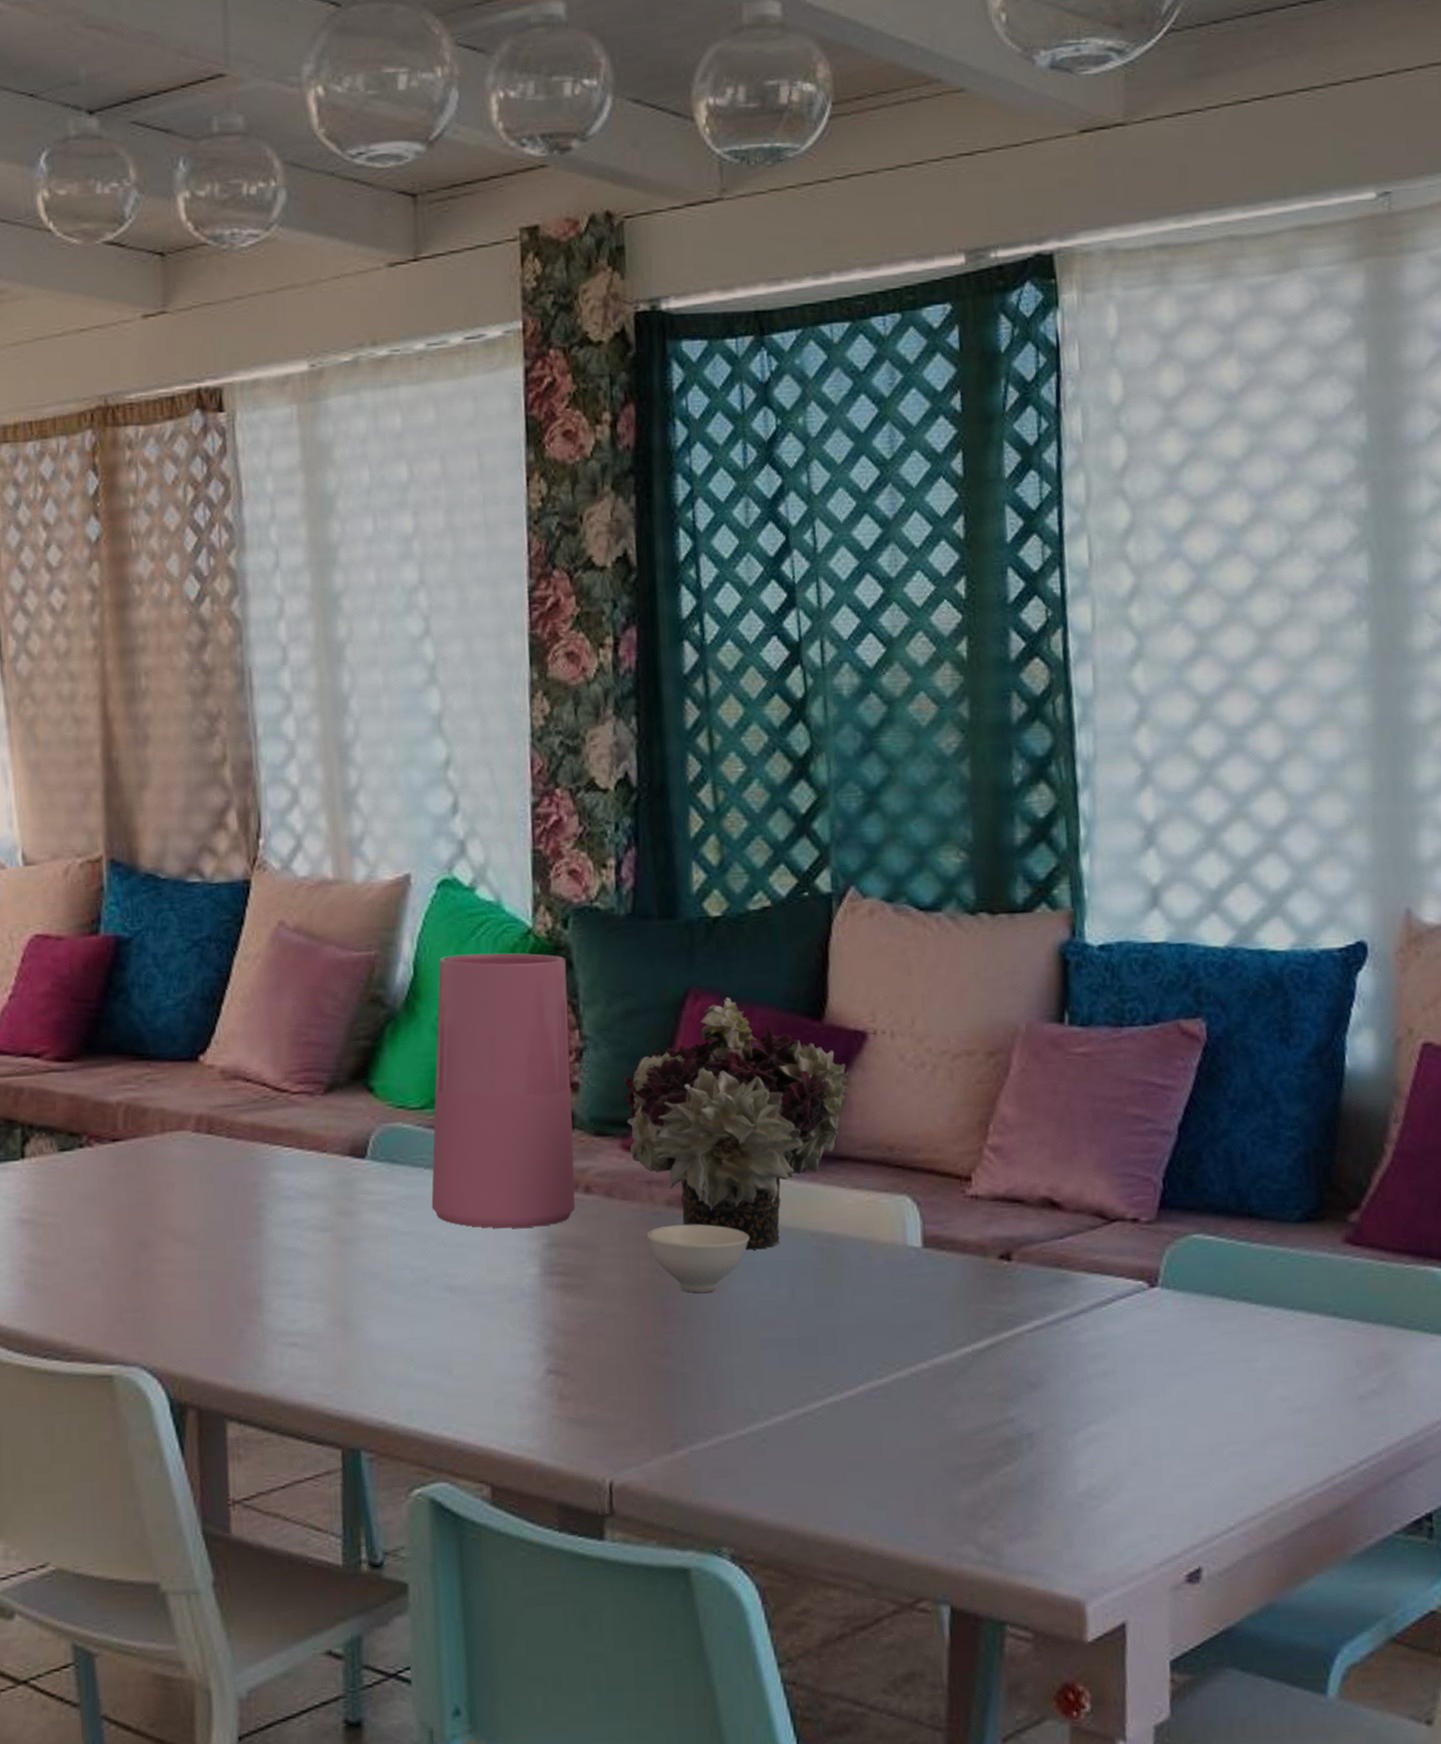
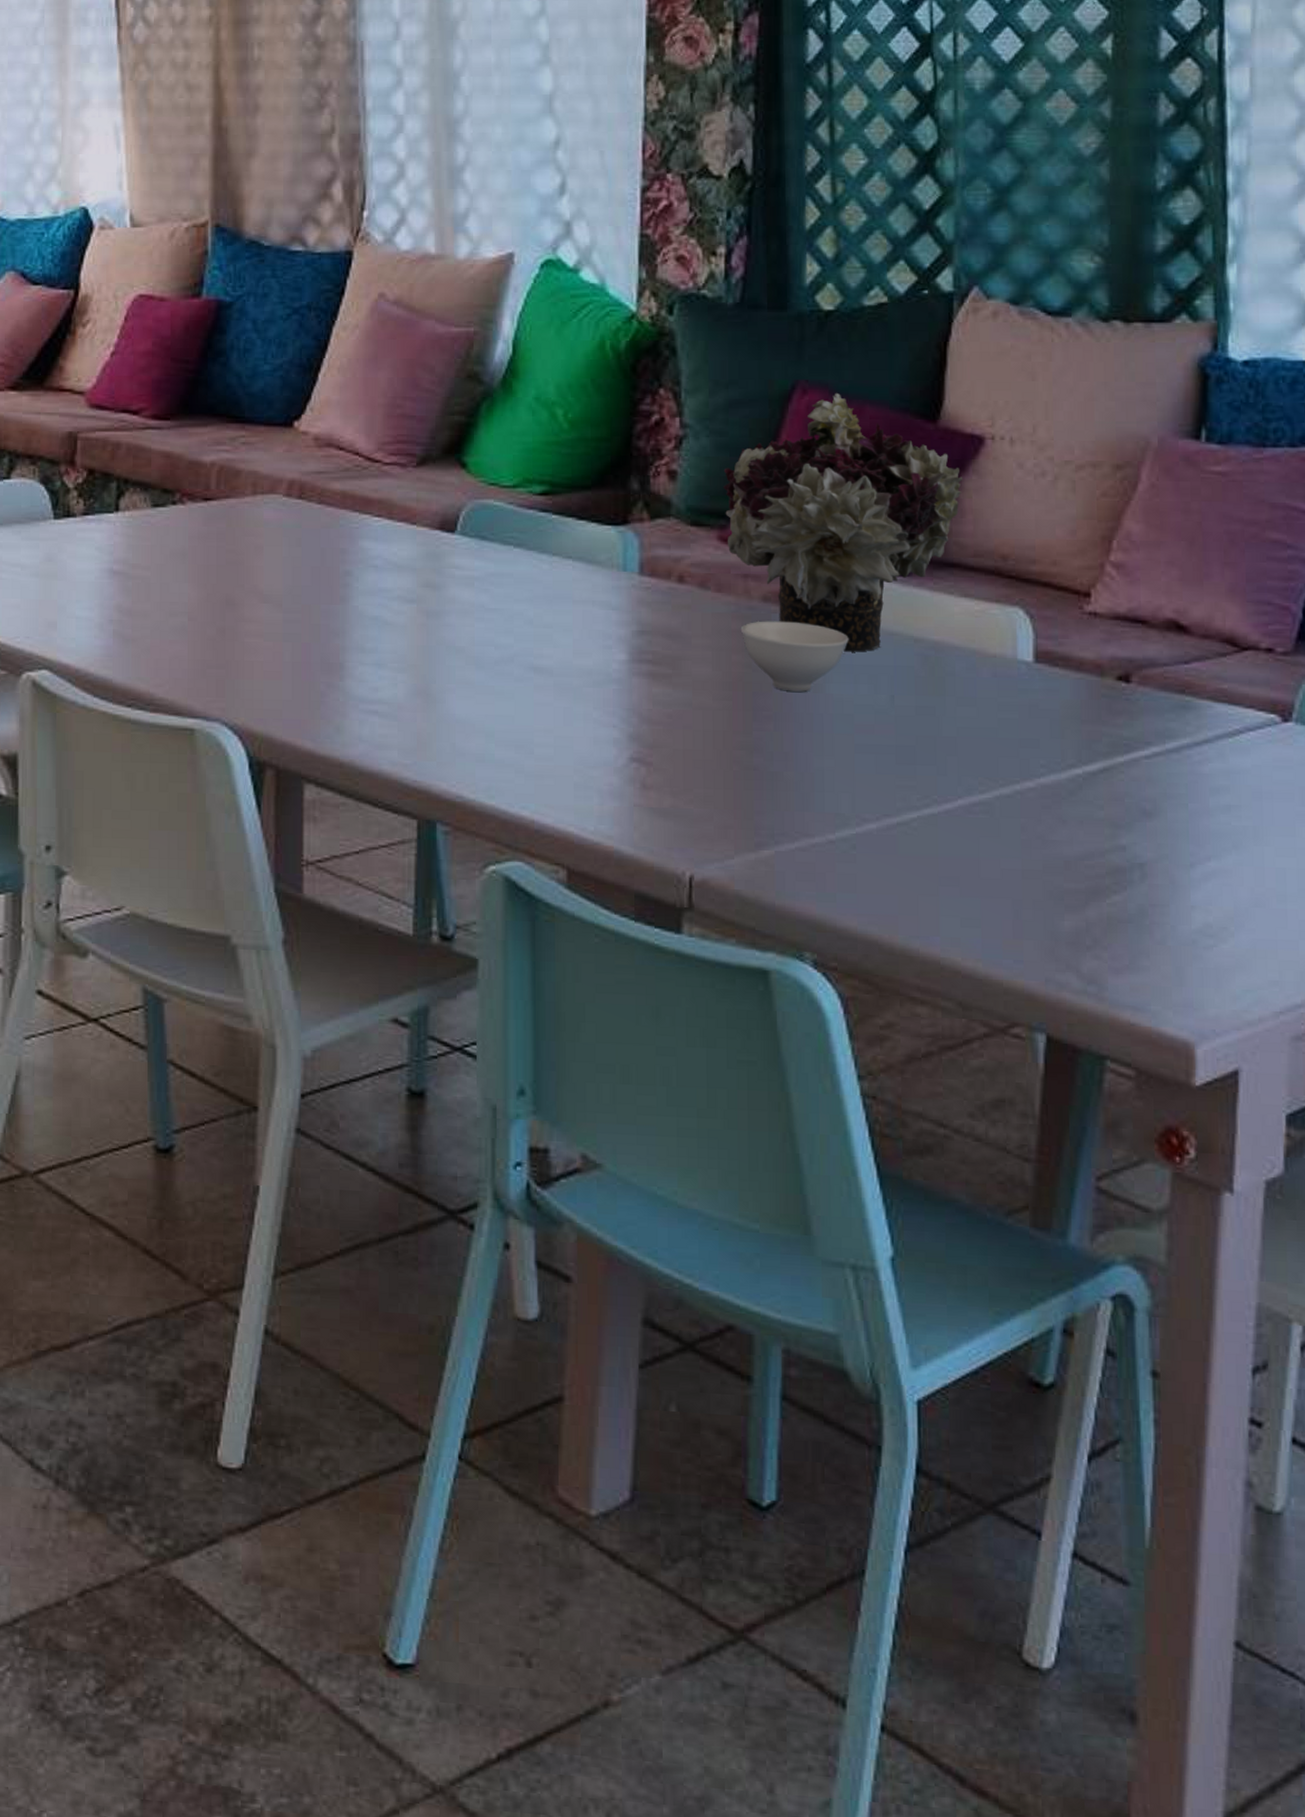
vase: present [431,952,576,1229] -> none [520,335,670,613]

